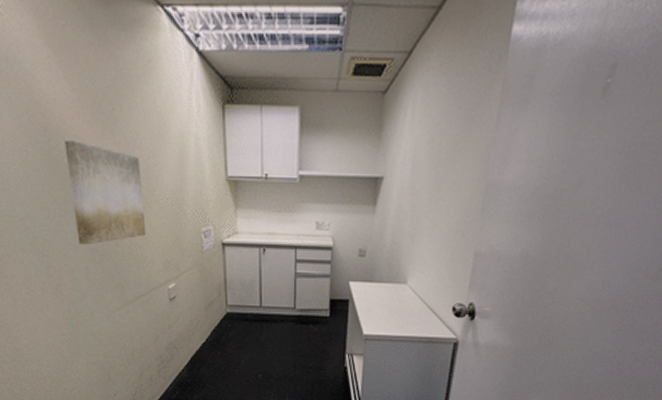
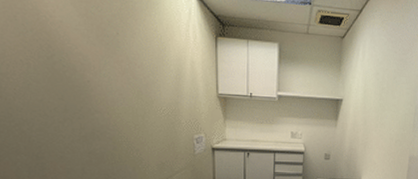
wall art: present [64,141,146,245] -> none [68,57,143,149]

